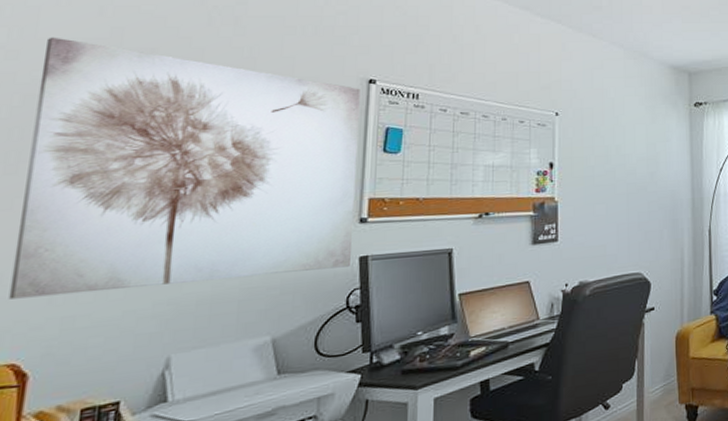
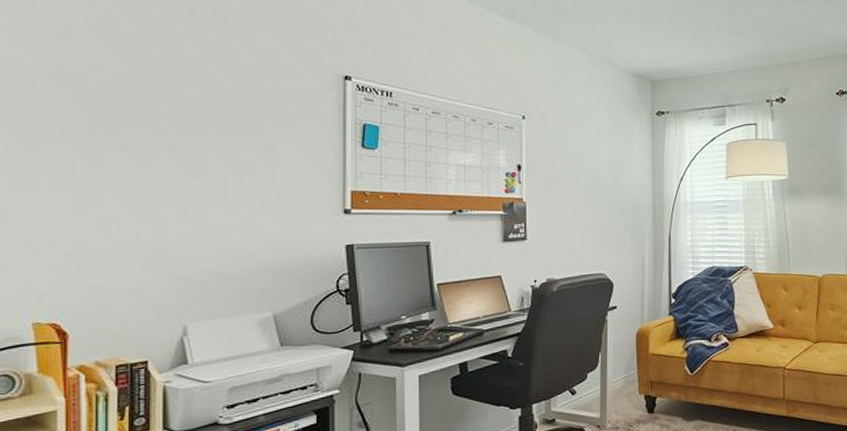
wall art: present [8,37,360,300] -> none [43,22,339,267]

